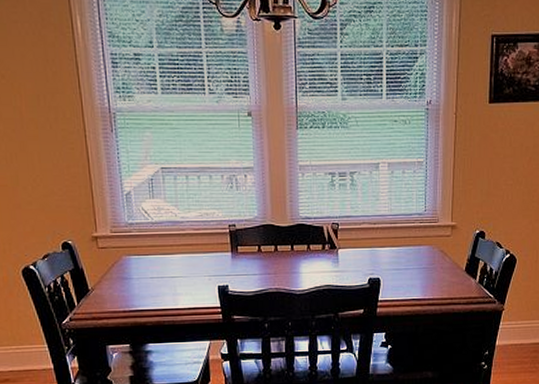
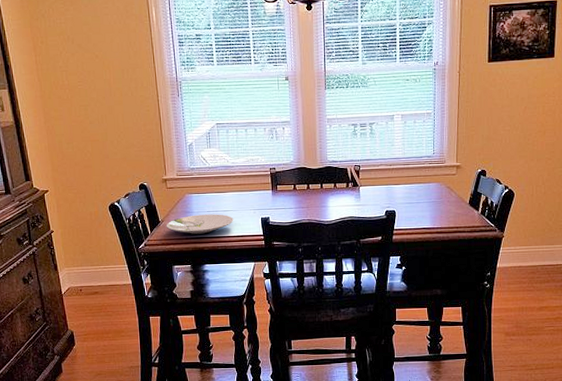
plate: none [97,281,184,306] -> present [166,214,234,234]

